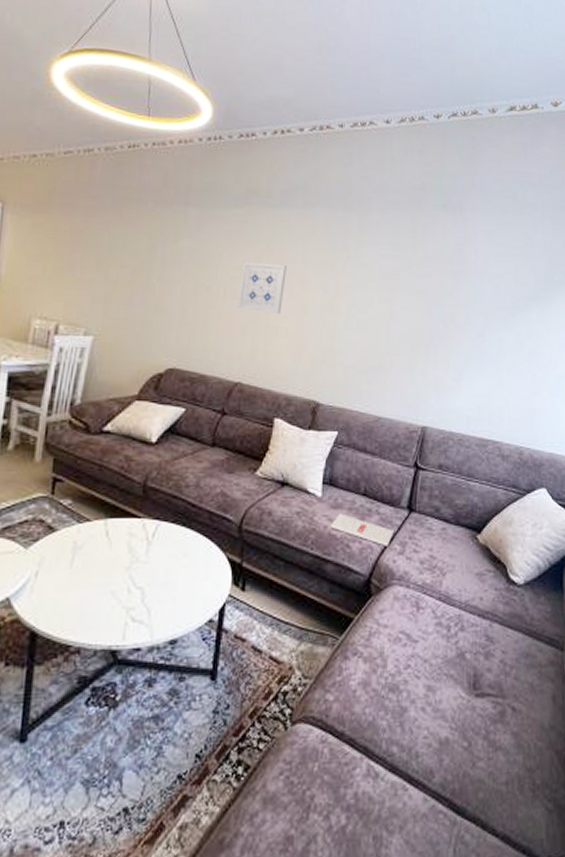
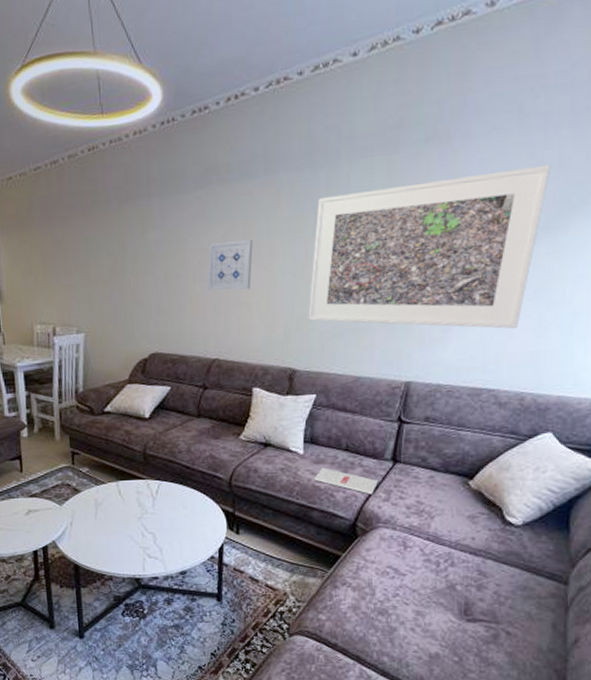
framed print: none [335,237,538,384] -> present [308,164,551,329]

